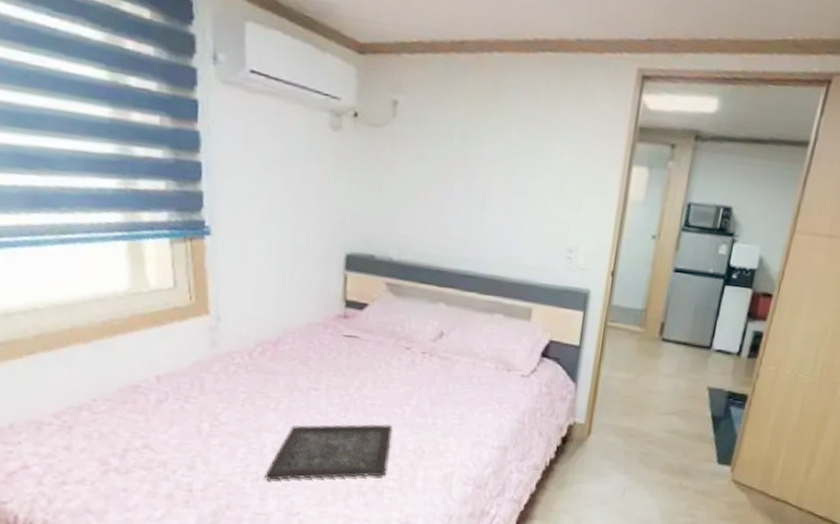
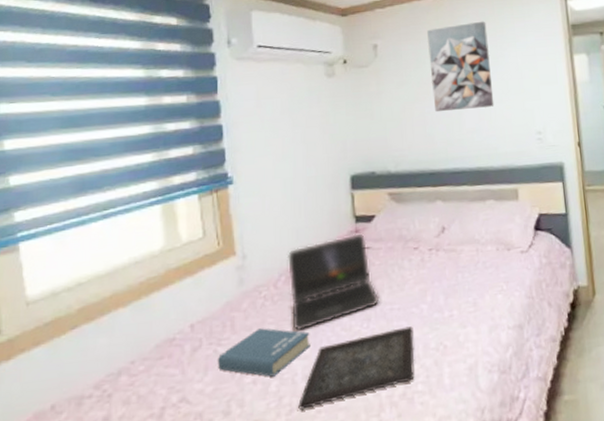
book: none [183,394,284,444] -> present [217,328,311,377]
laptop computer: none [265,319,362,406] -> present [288,233,380,331]
wall art: none [455,94,536,209] -> present [427,21,494,113]

